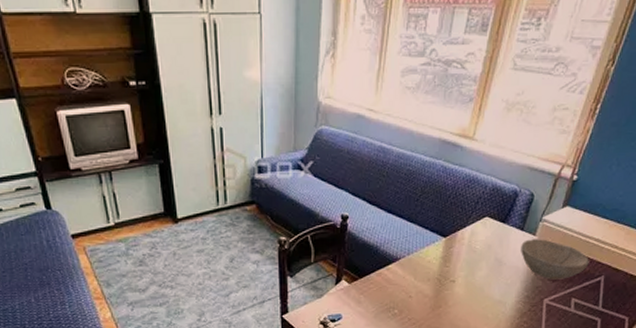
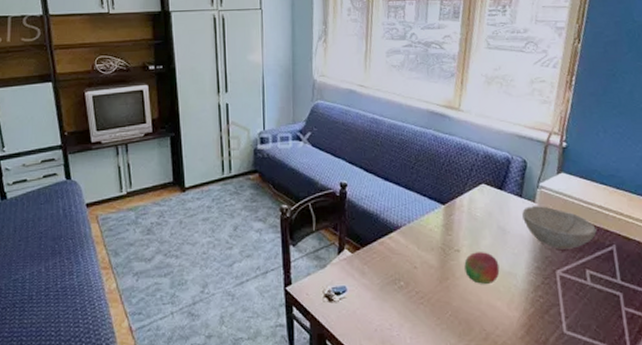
fruit: none [457,282,491,311] -> present [464,252,500,284]

